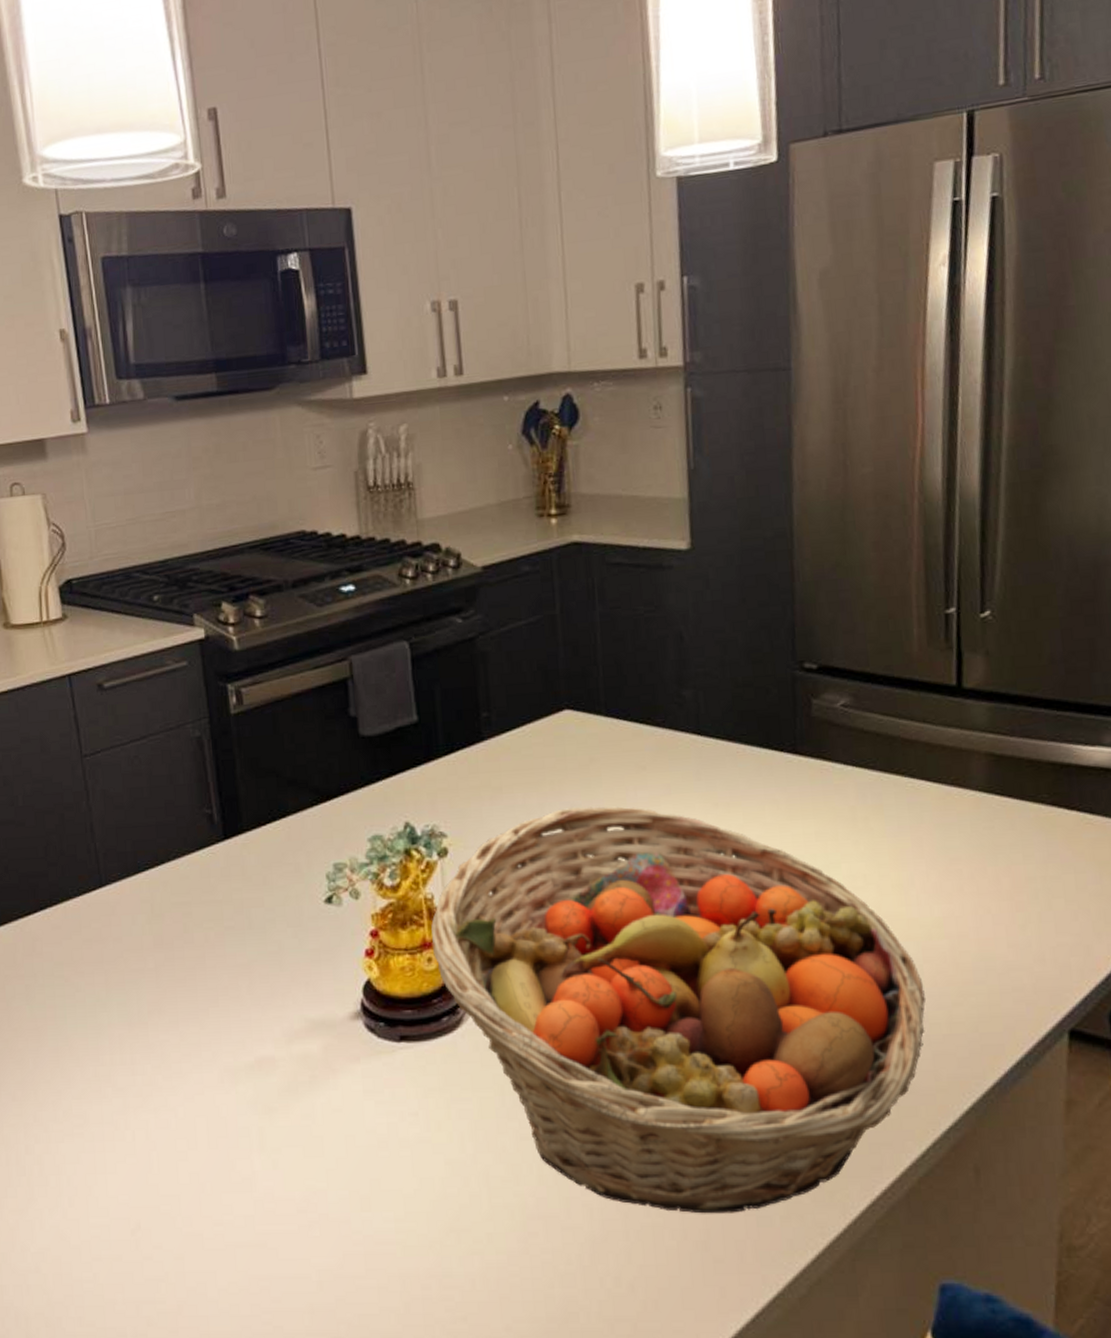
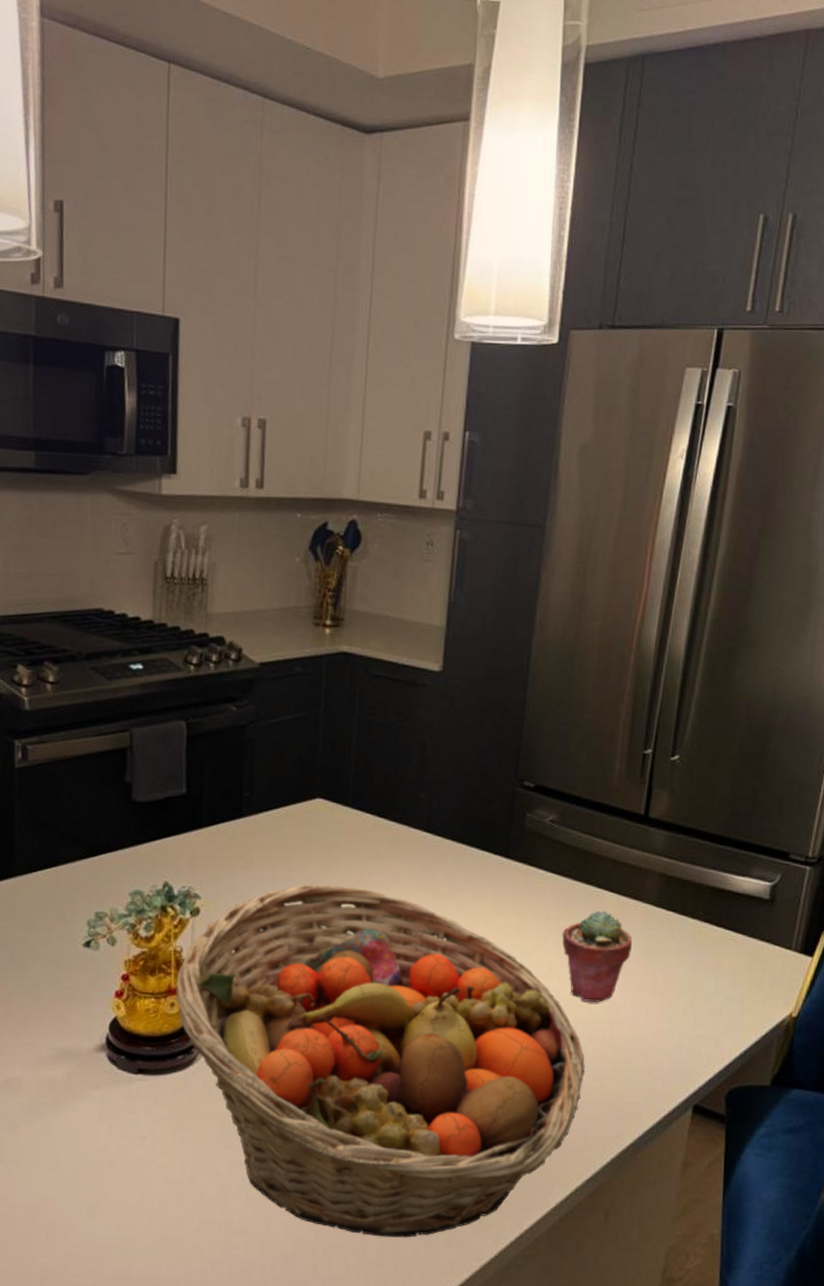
potted succulent: none [874,804,964,915] -> present [562,910,633,1002]

